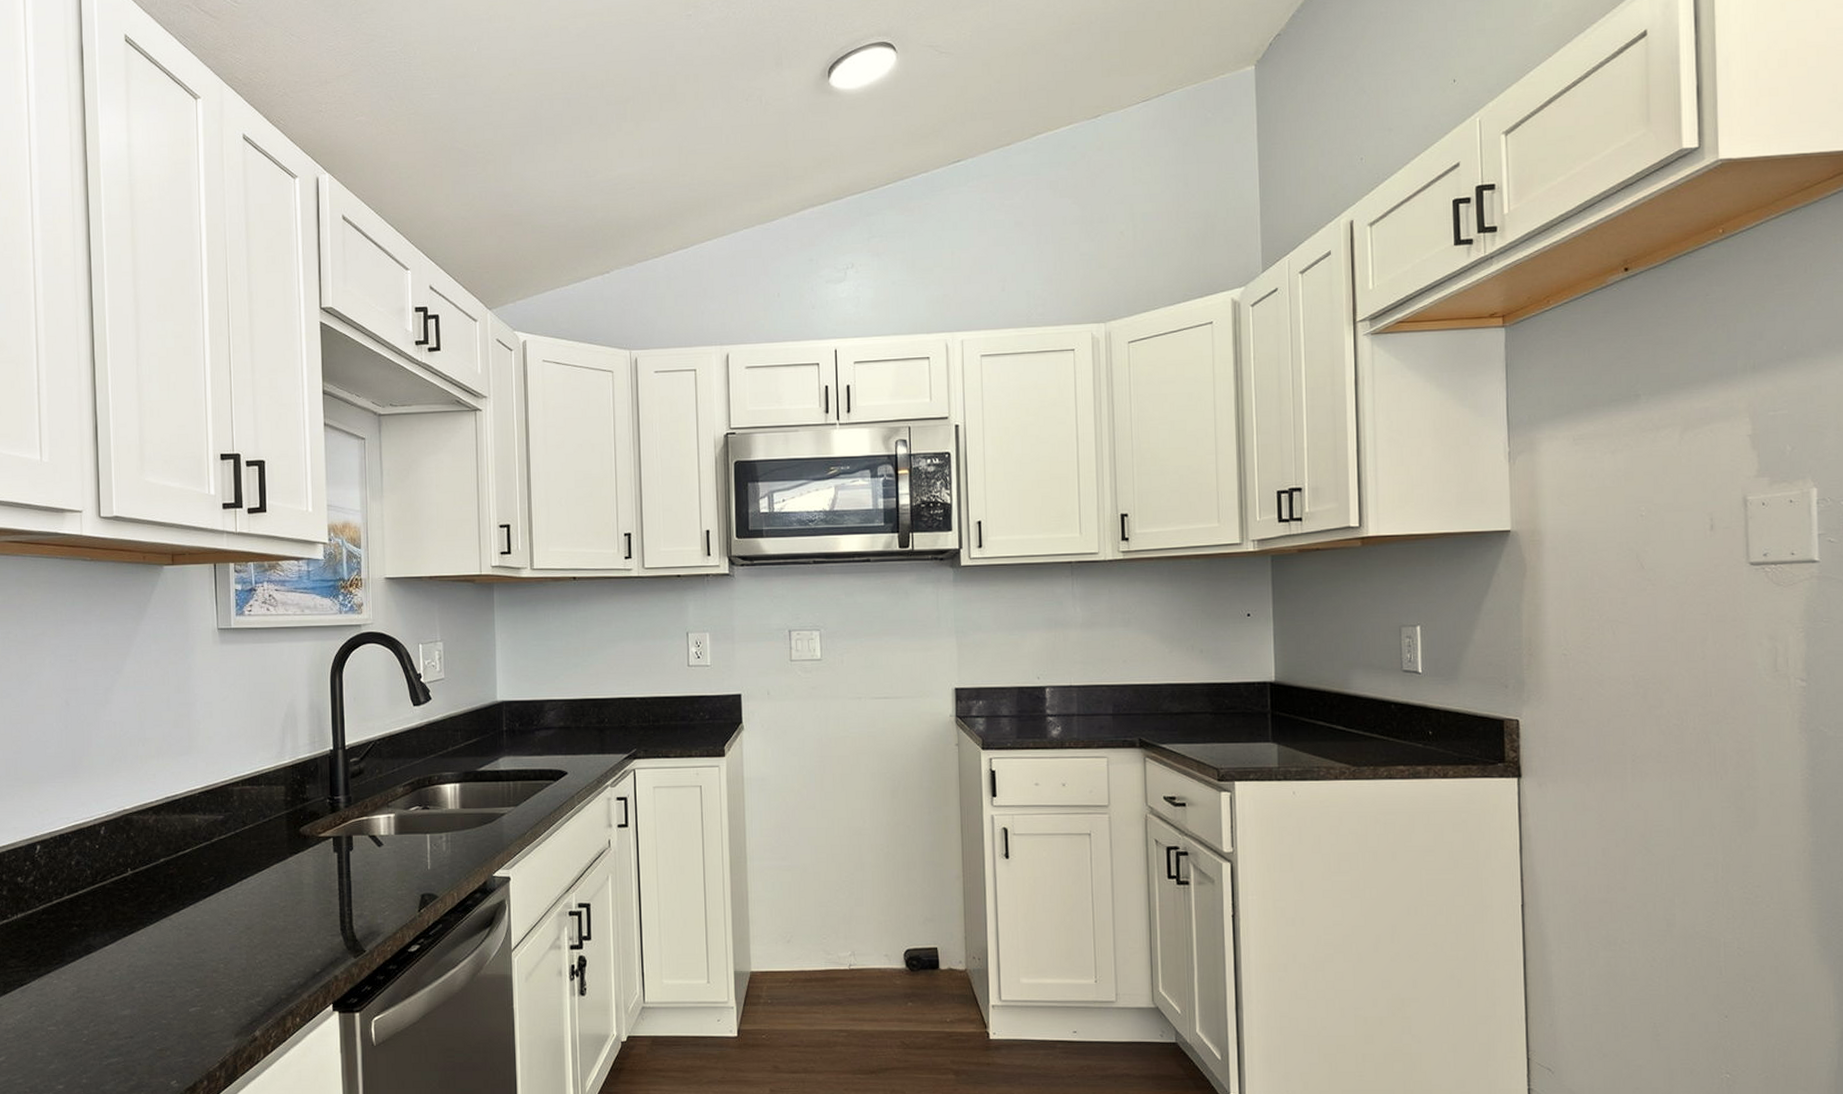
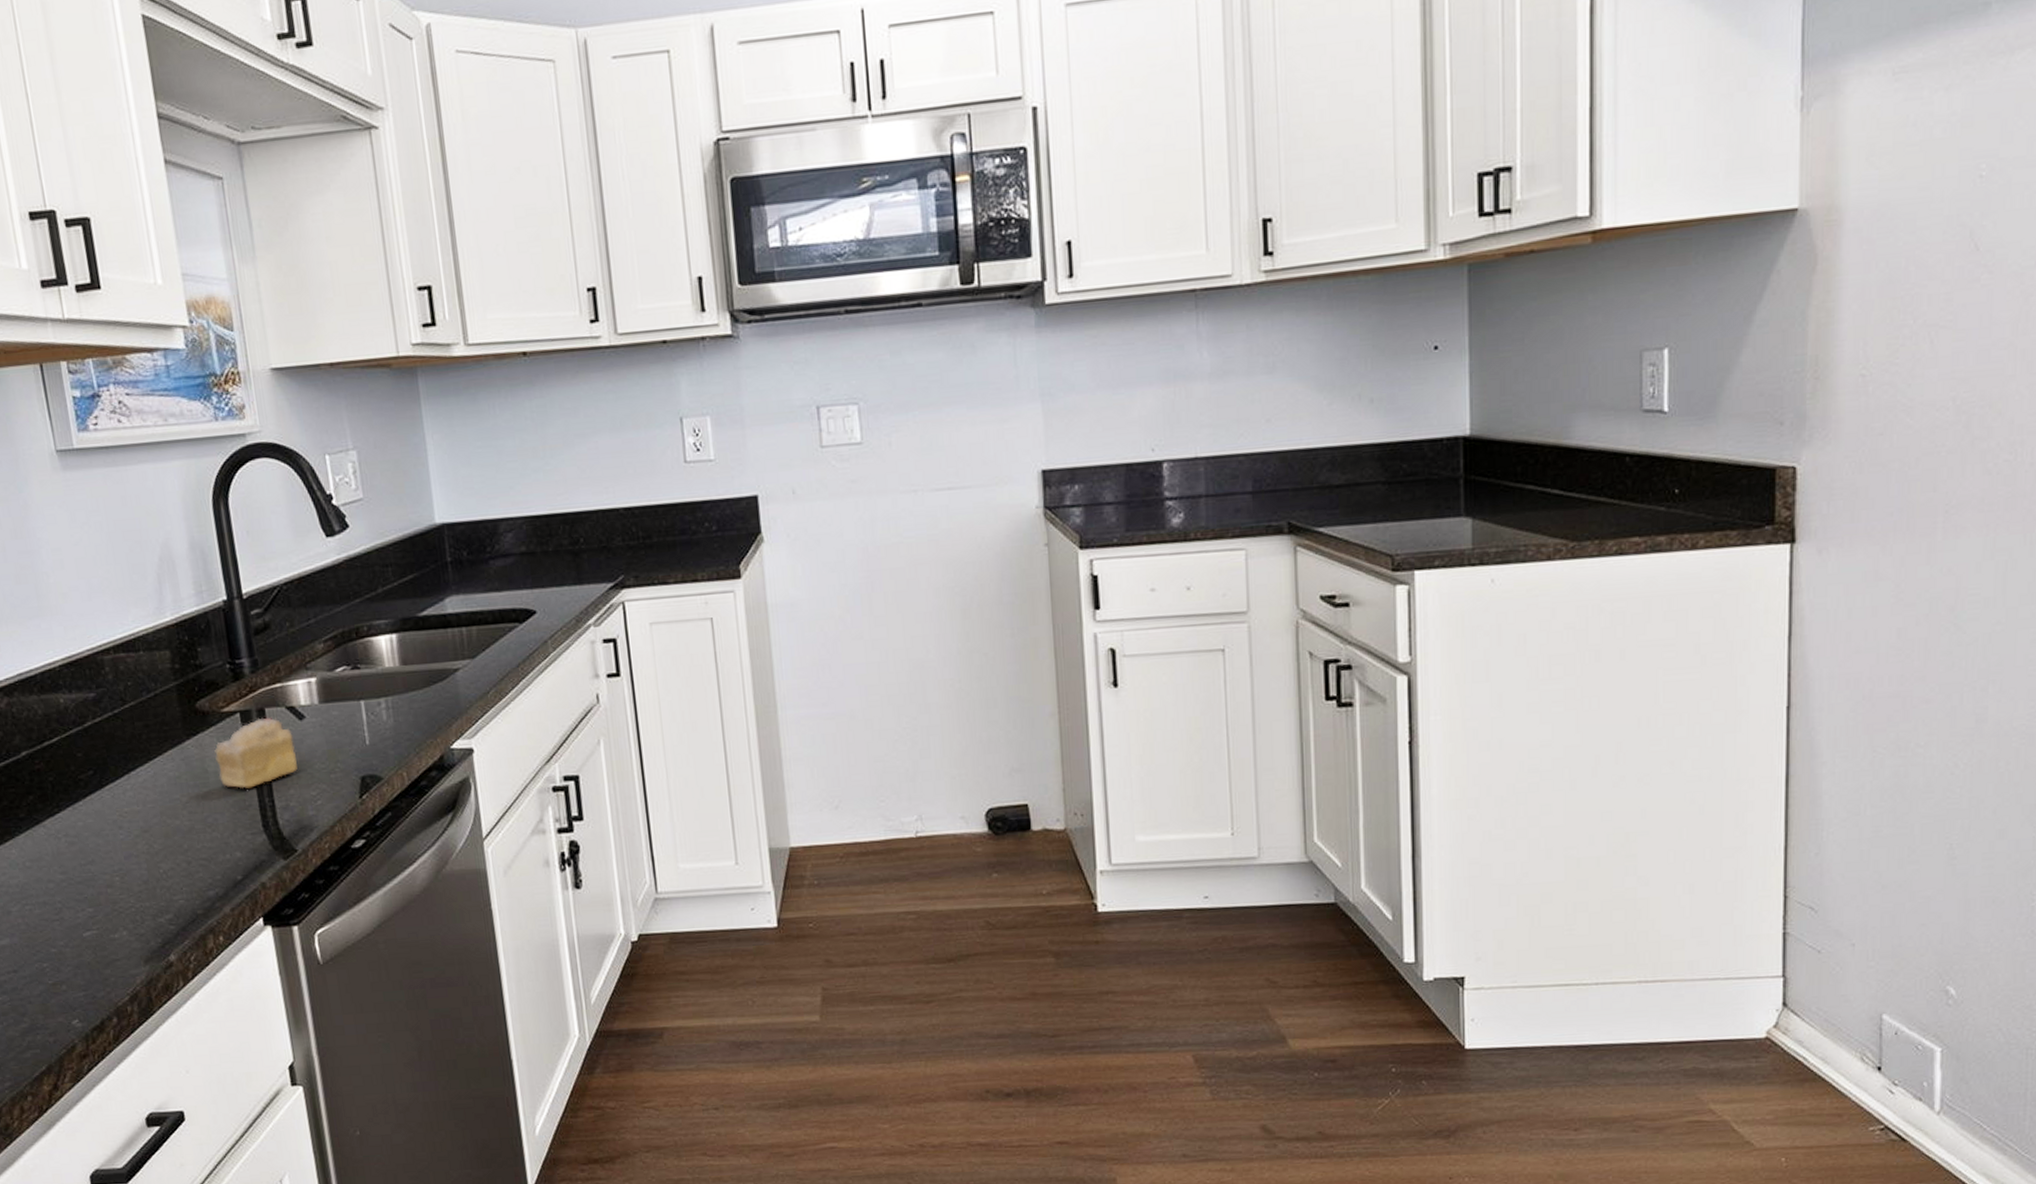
cake slice: none [310,843,374,899] -> present [214,717,298,789]

